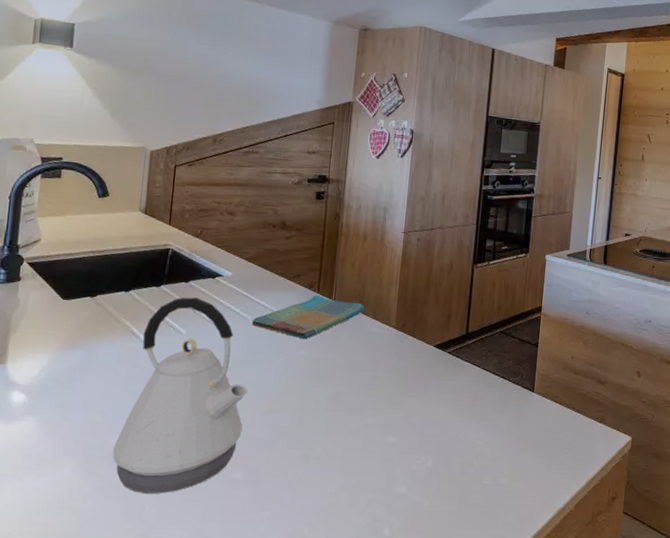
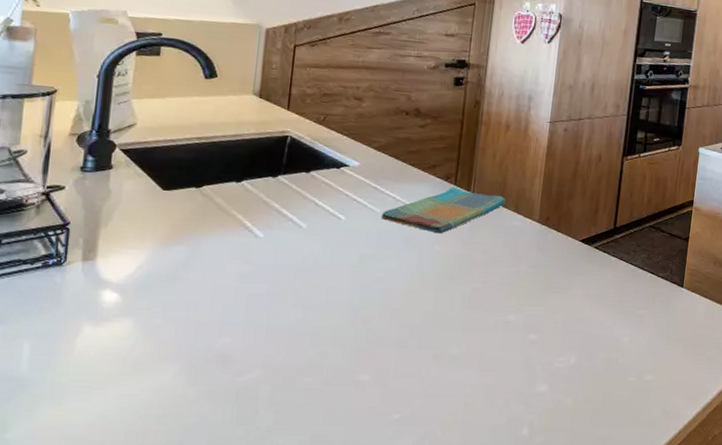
kettle: present [113,297,248,494] -> none [222,188,377,398]

